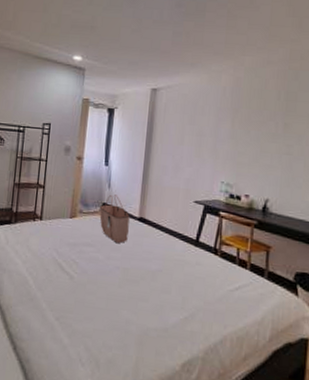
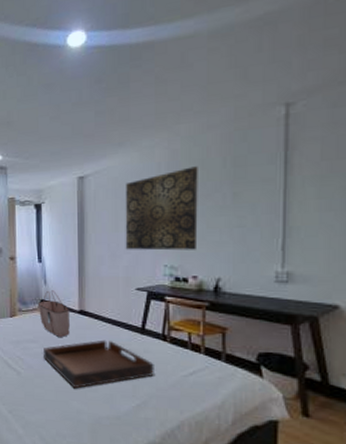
serving tray: none [99,249,204,298] -> present [44,340,154,389]
wall art: none [188,95,257,171] -> present [125,166,198,251]

